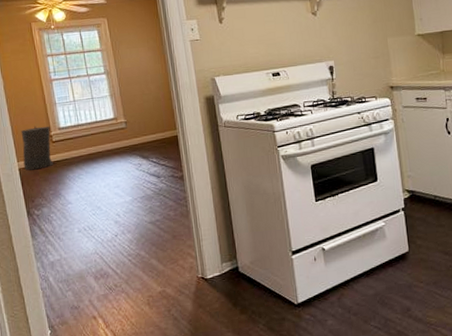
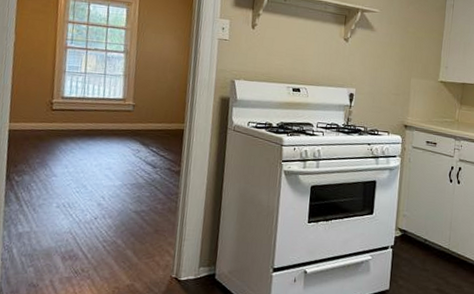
trash can: present [21,126,53,171] -> none [14,89,53,135]

